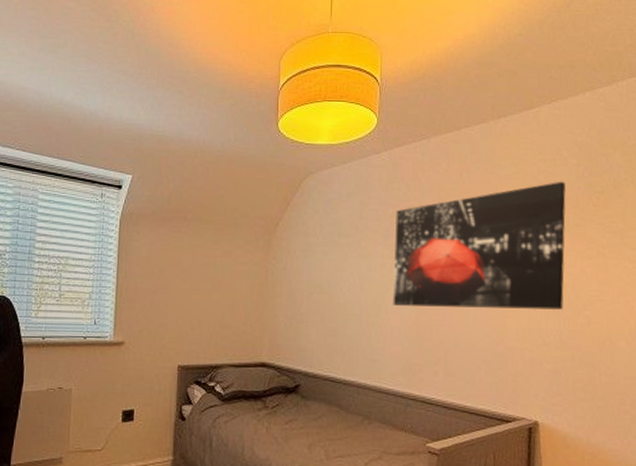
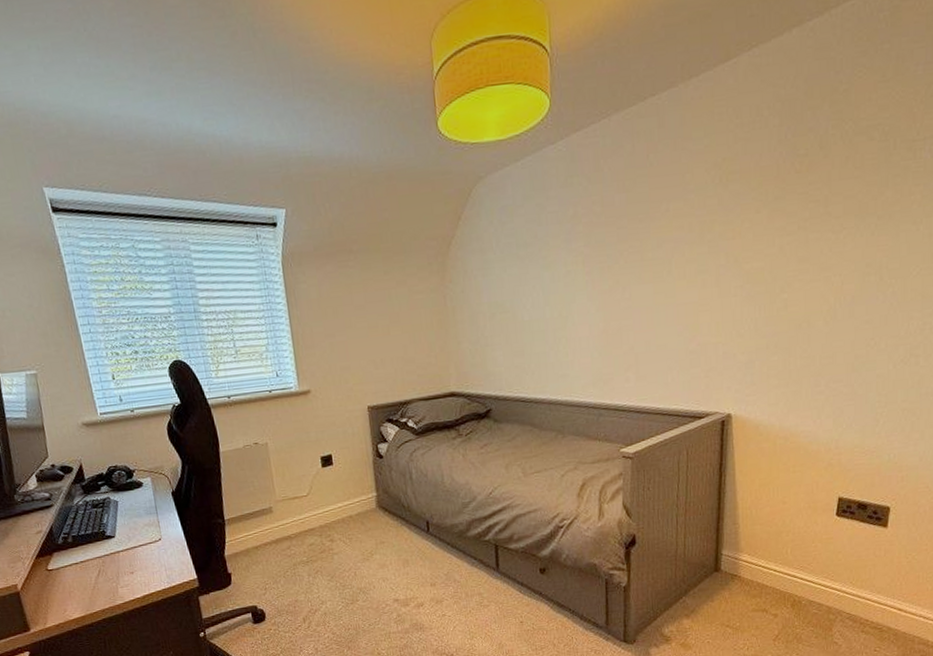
wall art: present [393,181,566,311] -> none [577,147,765,316]

